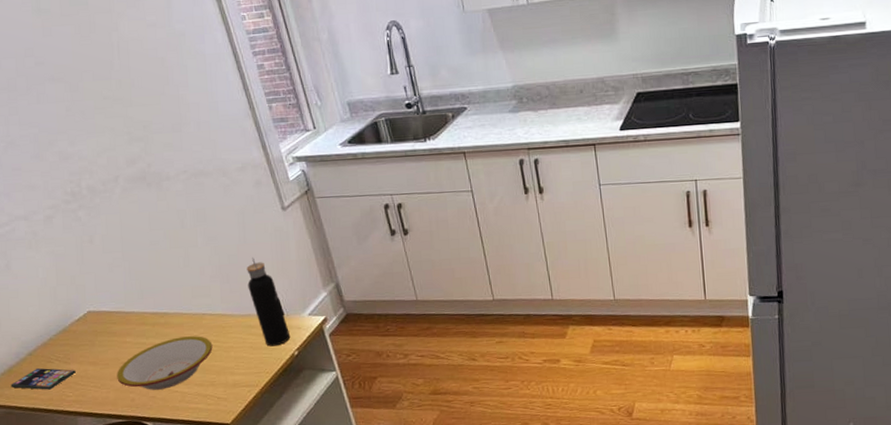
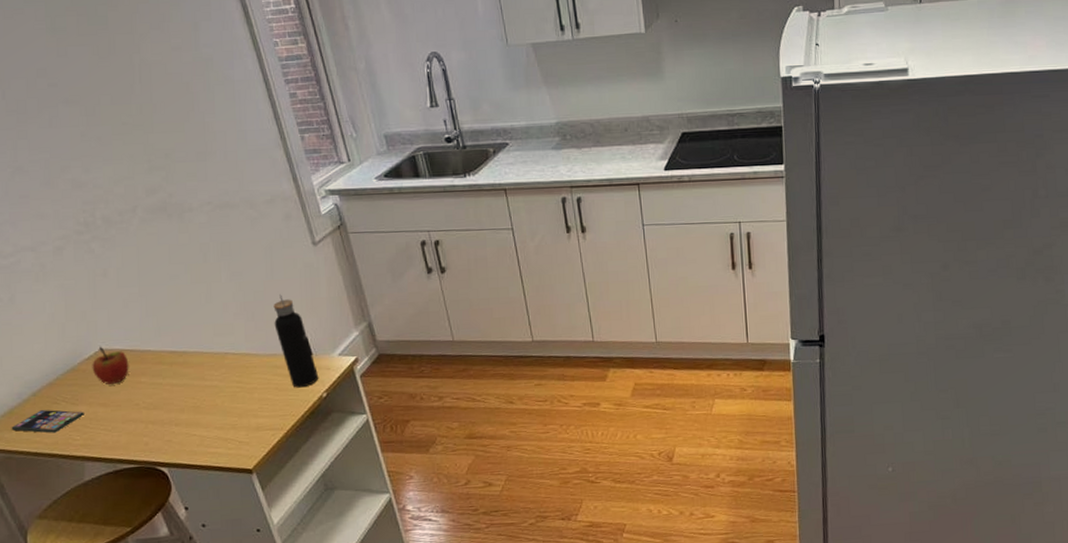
apple: none [81,308,115,344] -> present [92,346,129,384]
bowl: present [117,336,213,390] -> none [129,376,235,434]

